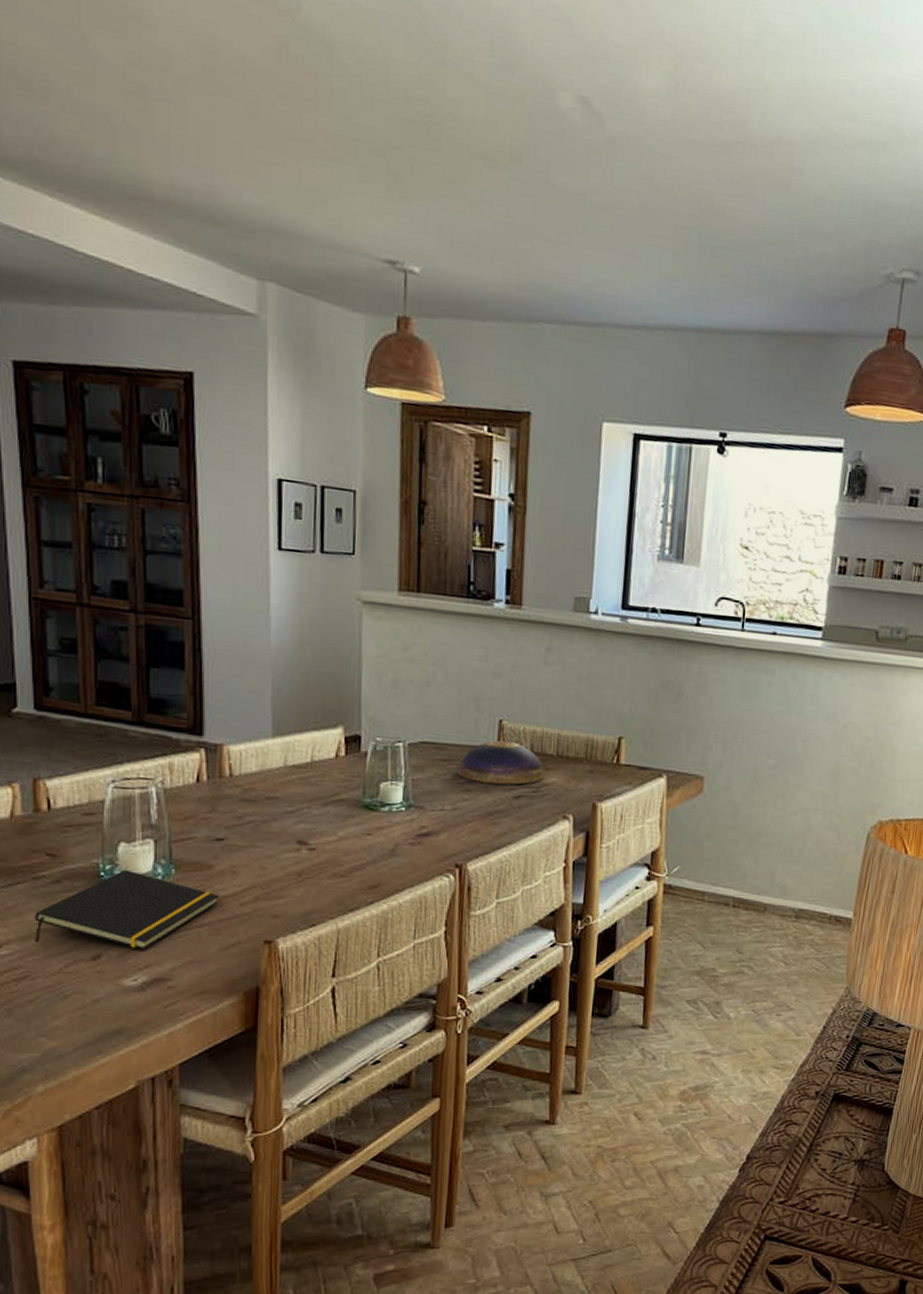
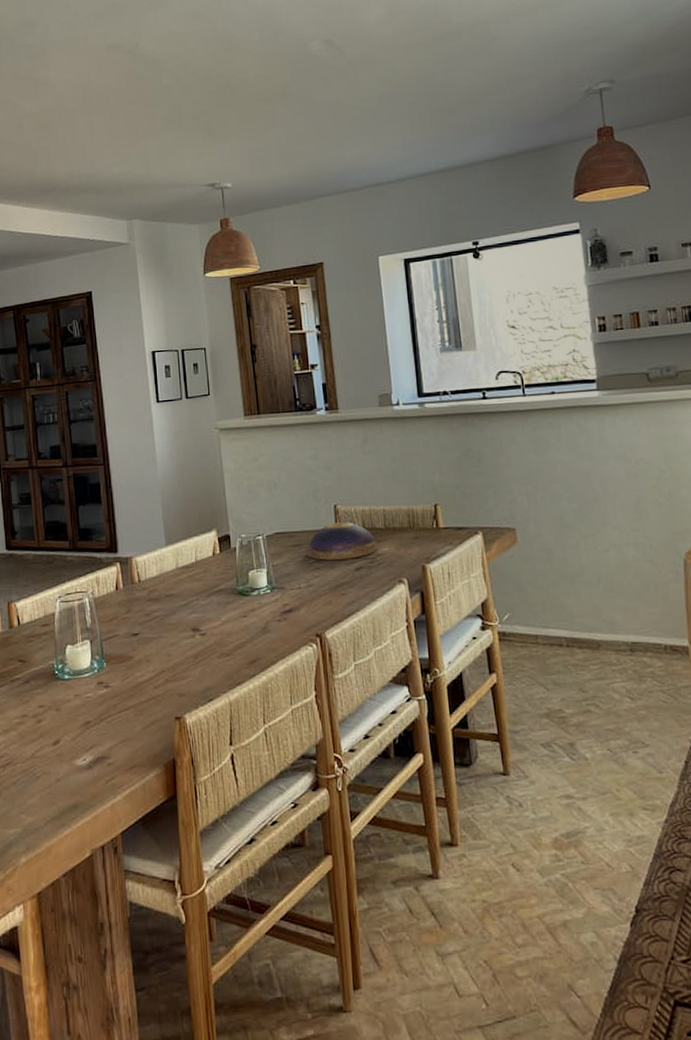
notepad: present [35,869,219,950] -> none [14,667,139,733]

